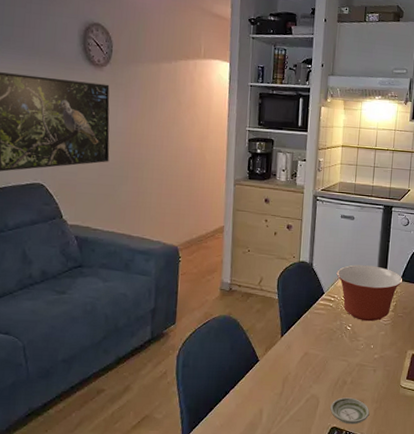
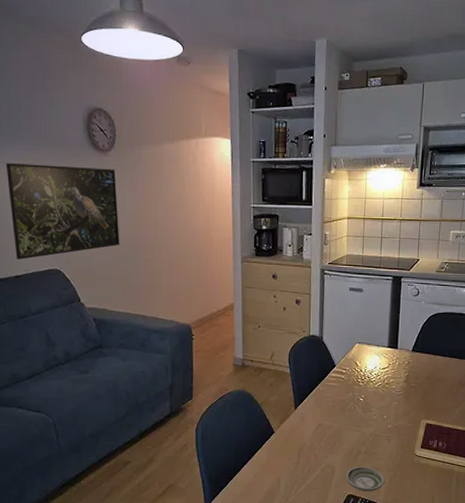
mixing bowl: present [336,265,403,322] -> none [347,337,415,393]

